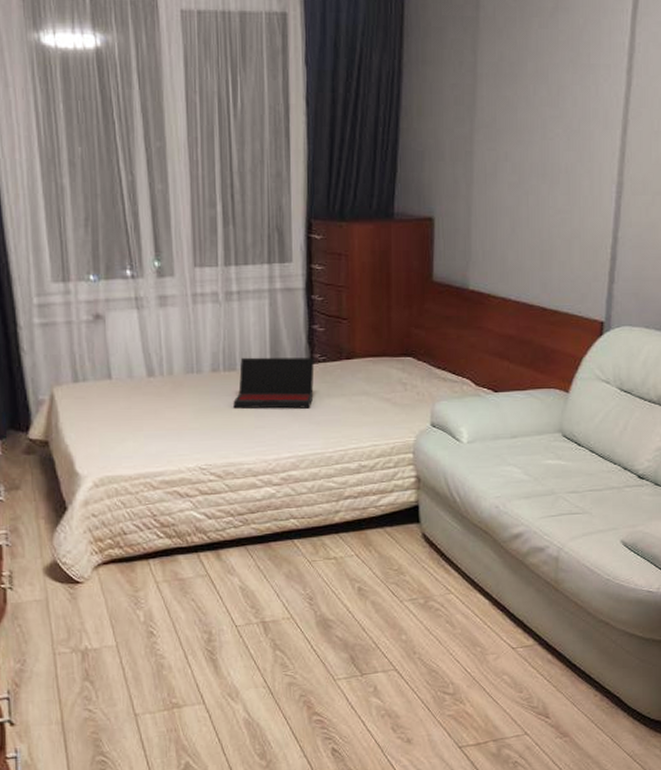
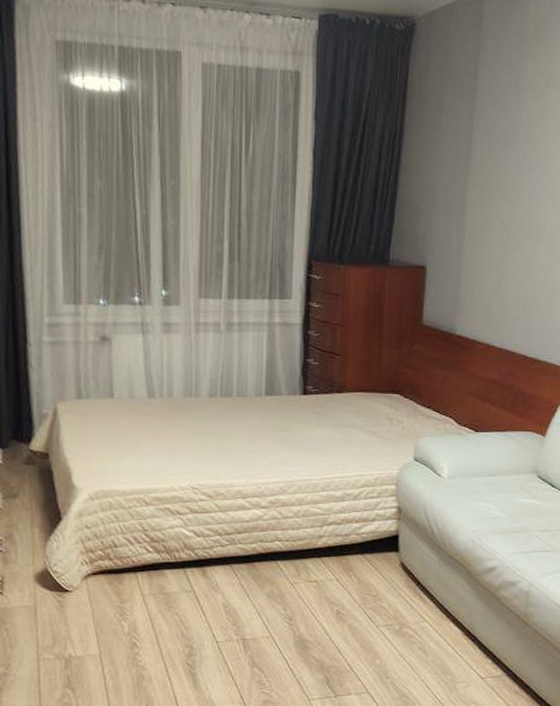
laptop: present [233,357,315,409] -> none [228,385,307,437]

